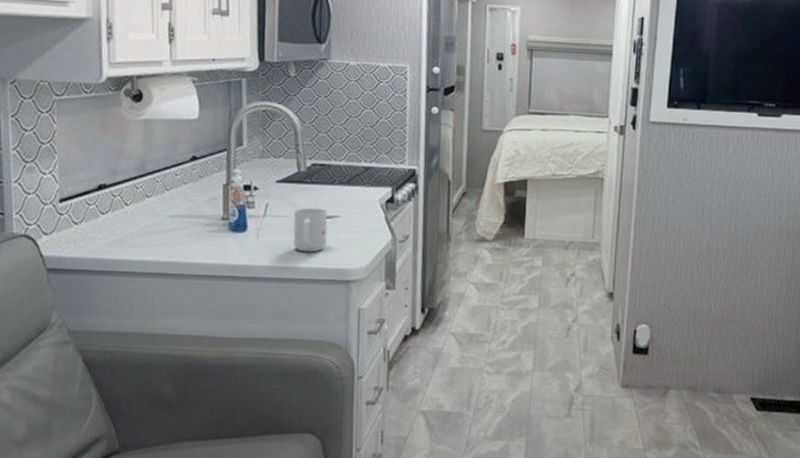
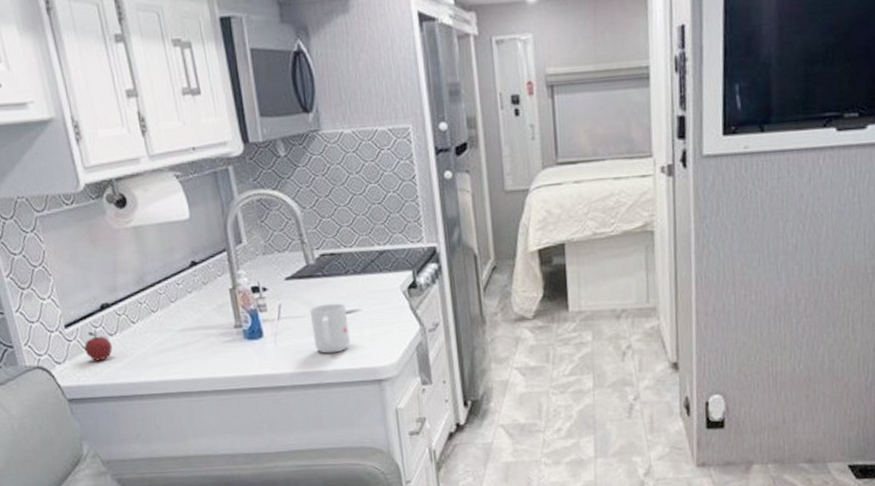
apple: none [74,208,102,236] -> present [84,331,113,361]

